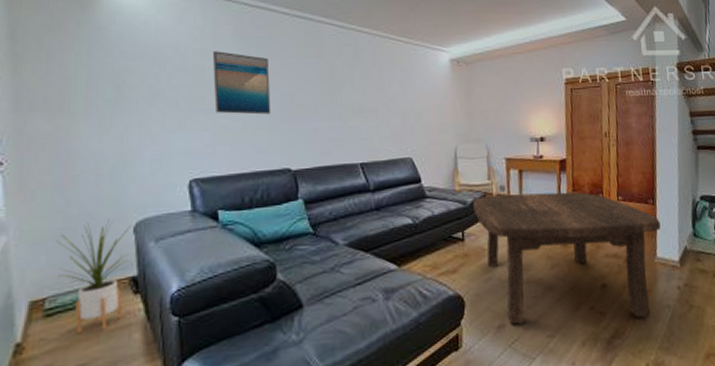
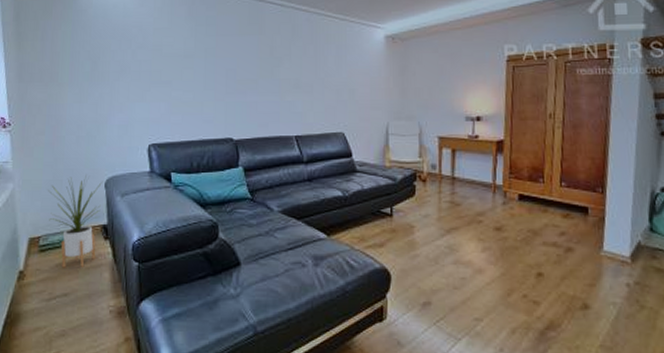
wall art: present [212,51,271,115] -> none [168,30,217,88]
coffee table: present [473,192,661,325] -> none [403,174,610,312]

